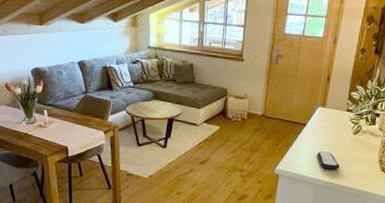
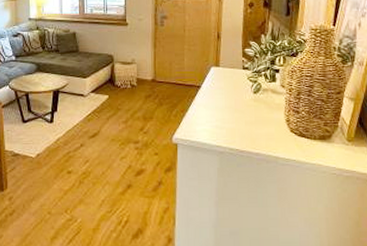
remote control: present [317,151,339,170] -> none [217,115,243,134]

